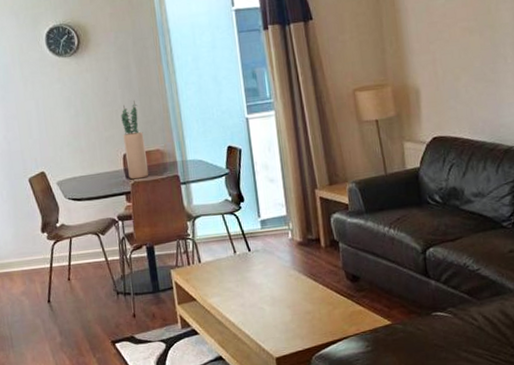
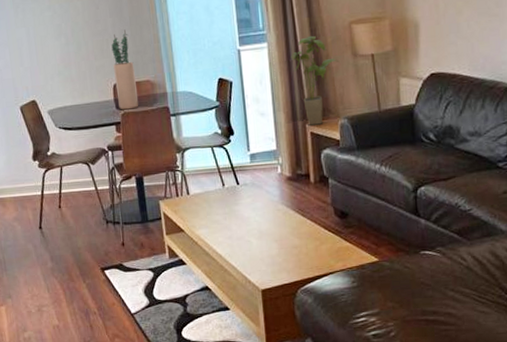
house plant: none [298,103,345,191] -> present [291,35,340,126]

